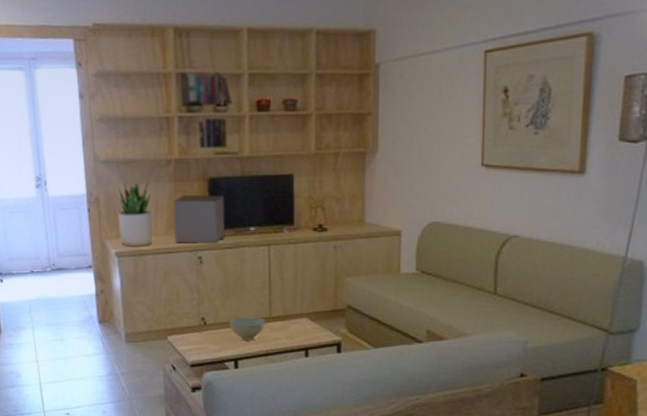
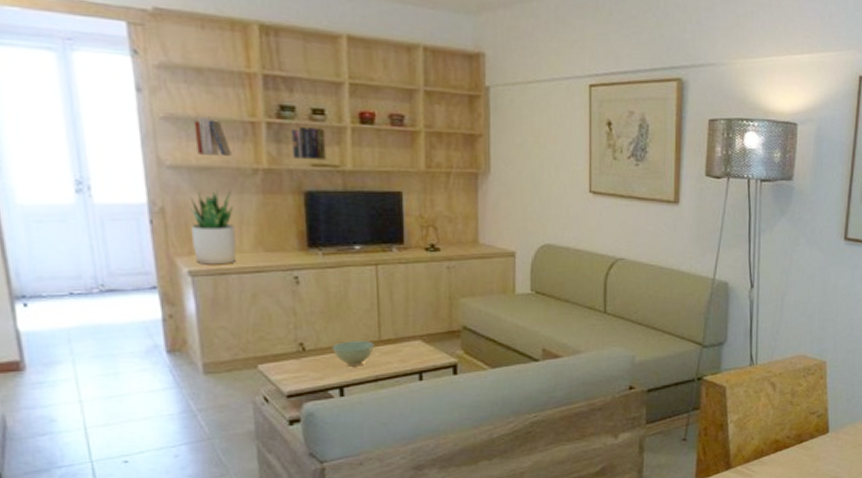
books: none [121,114,151,150] -> present [193,114,232,156]
decorative box: present [173,195,225,245] -> none [262,209,326,263]
books: present [178,72,232,107] -> none [265,74,331,115]

